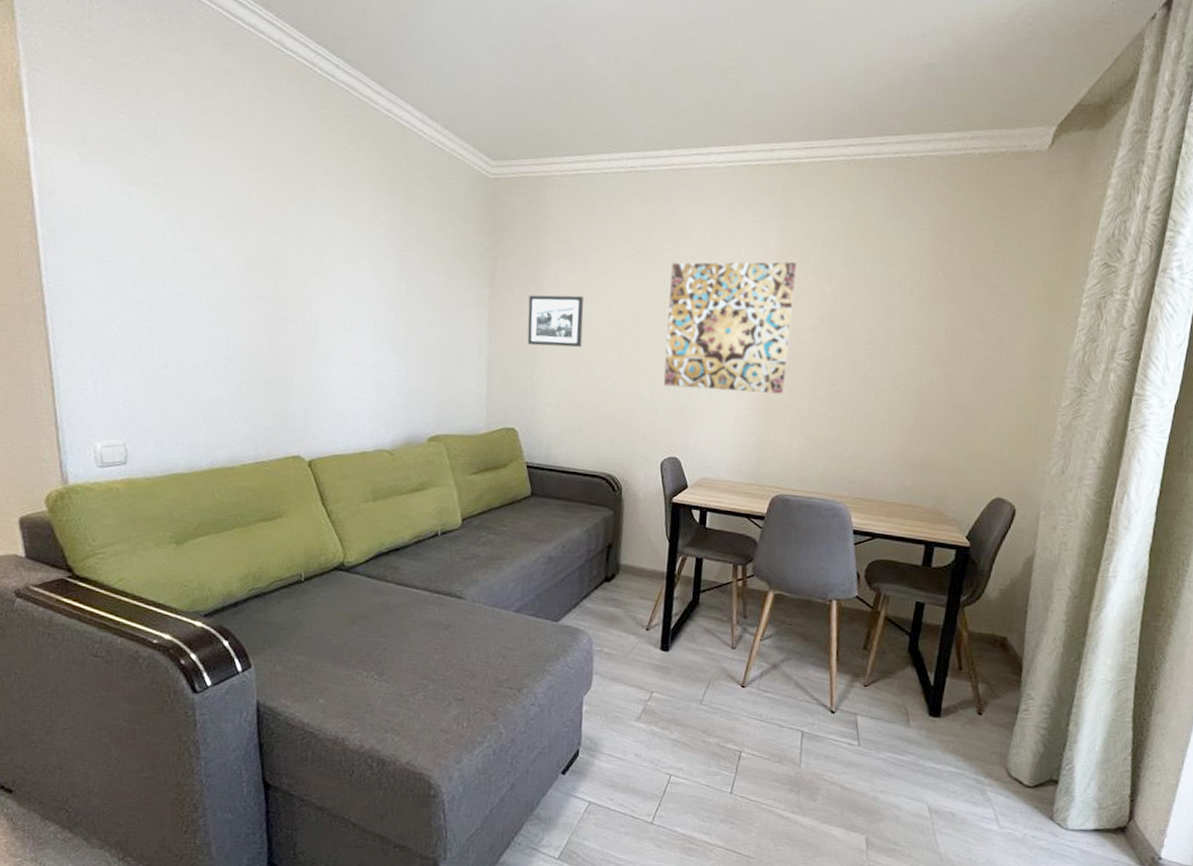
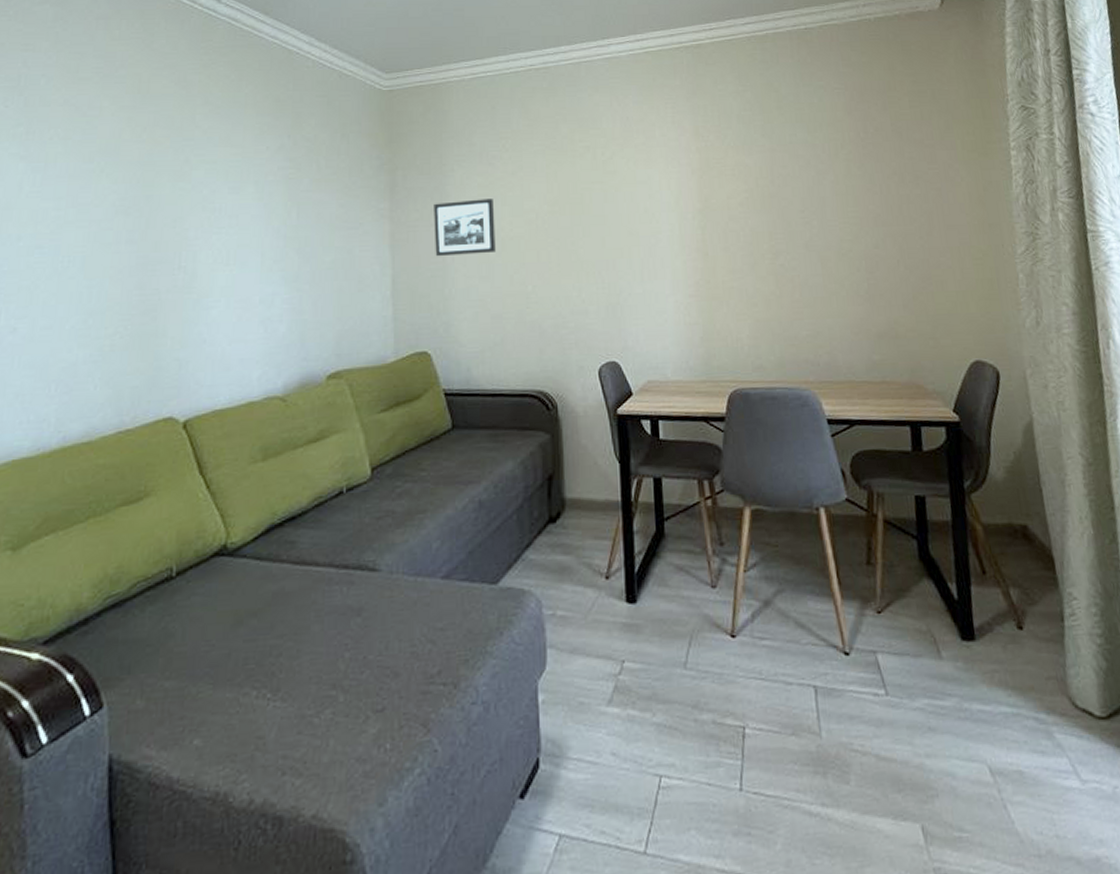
wall art: present [663,261,797,395] -> none [583,138,723,283]

